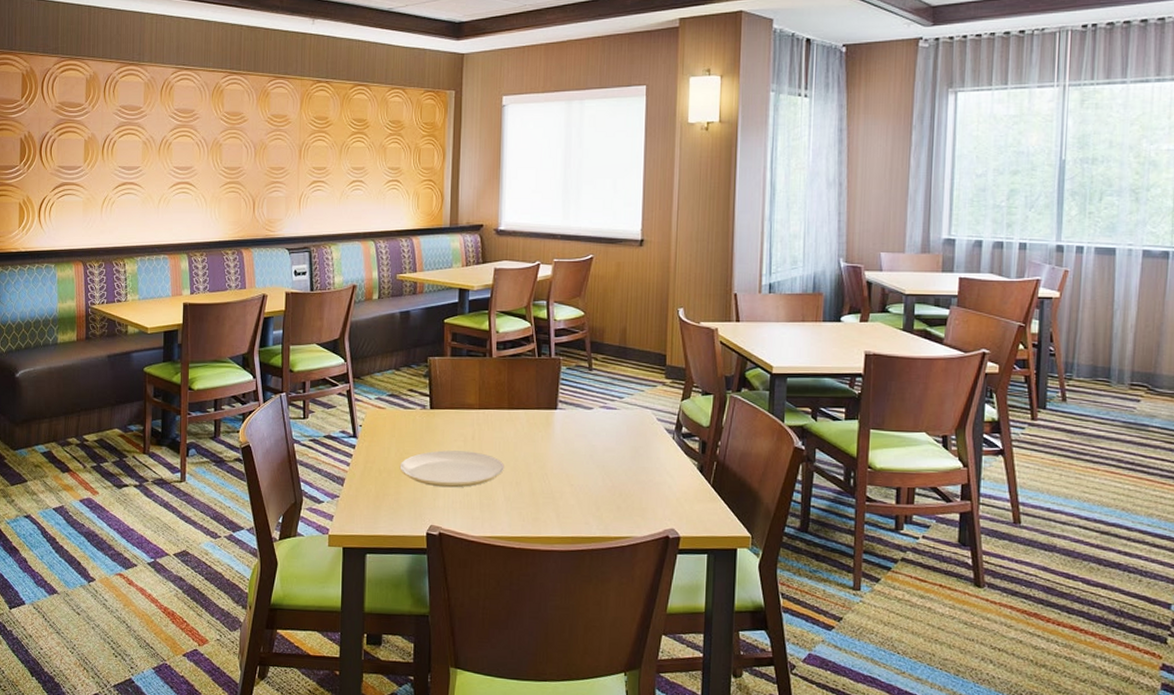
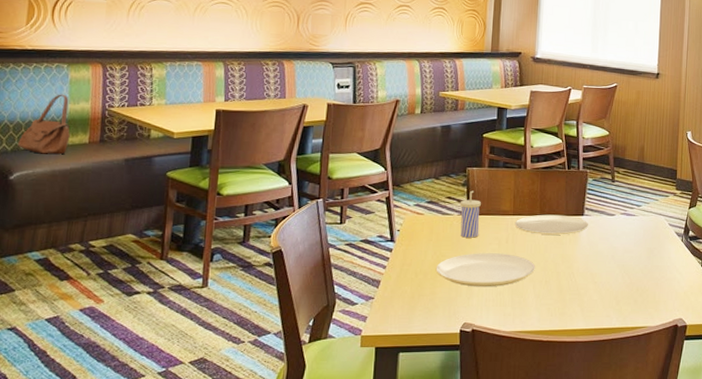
handbag: none [19,293,61,353] -> present [17,94,70,155]
beverage cup: none [422,382,444,434] -> present [460,190,481,238]
plate: none [481,408,563,431] -> present [514,214,588,235]

